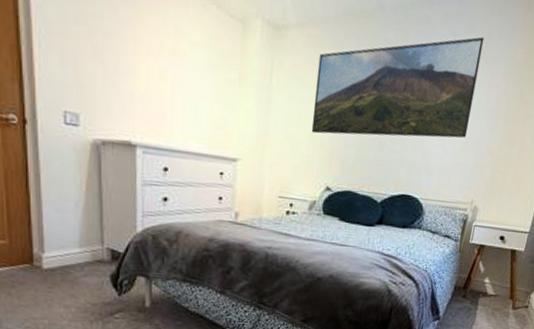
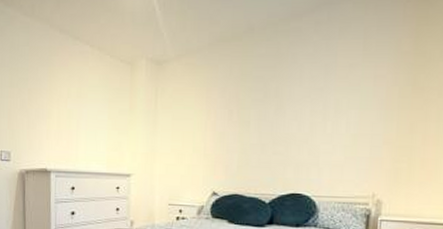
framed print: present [311,37,485,138] -> none [194,35,362,145]

